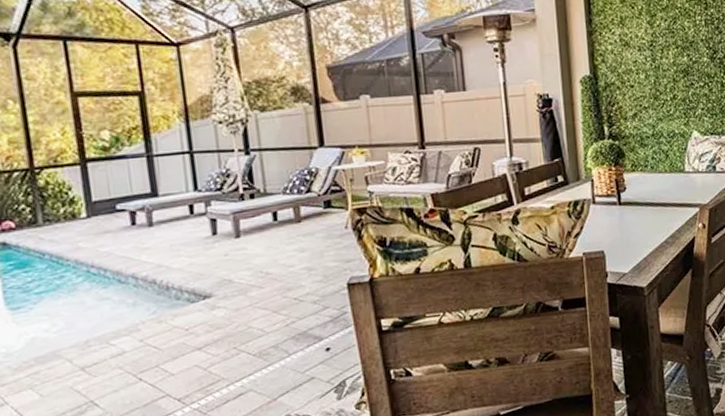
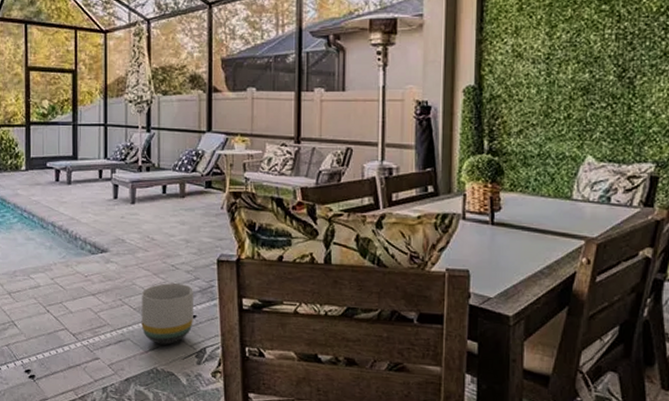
planter: none [260,316,327,389] -> present [141,283,193,345]

